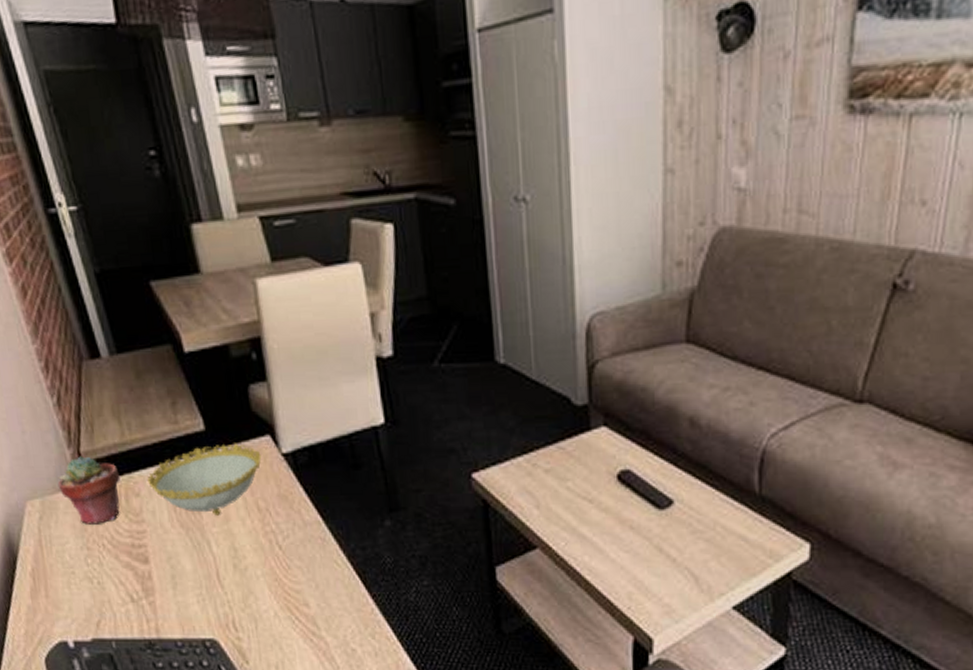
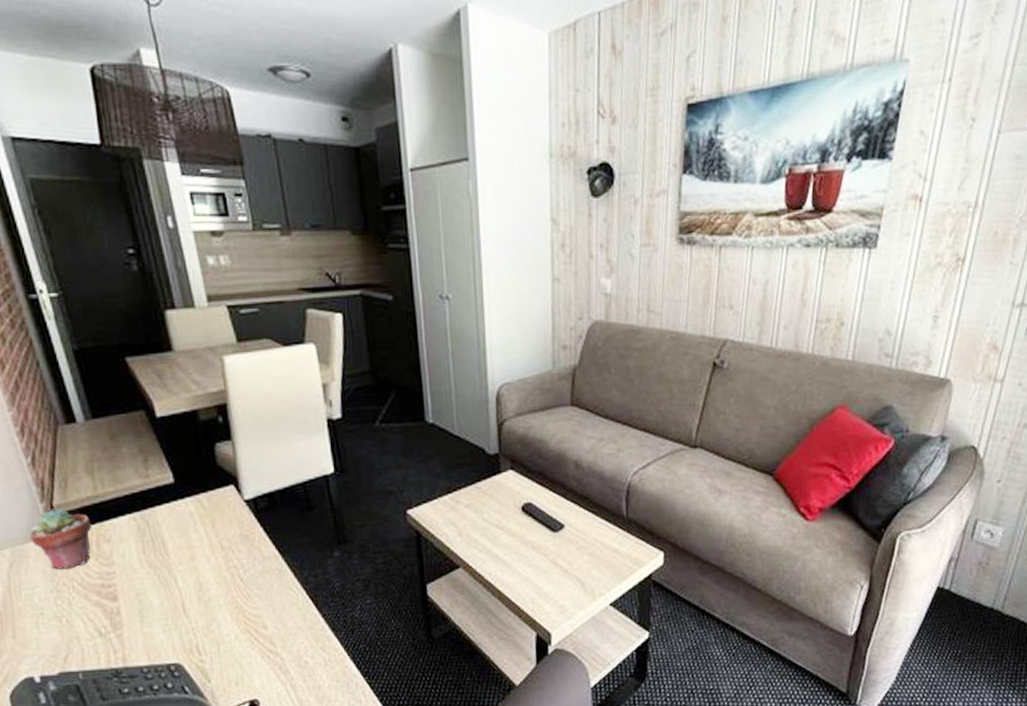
decorative bowl: present [147,443,262,516] -> none [118,492,226,555]

